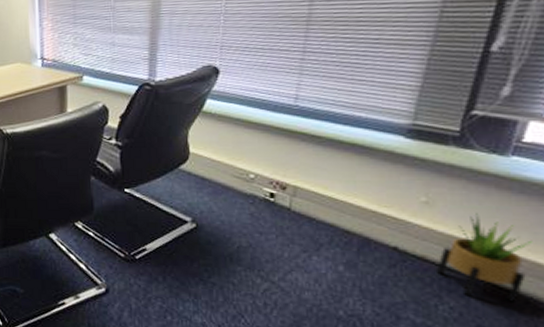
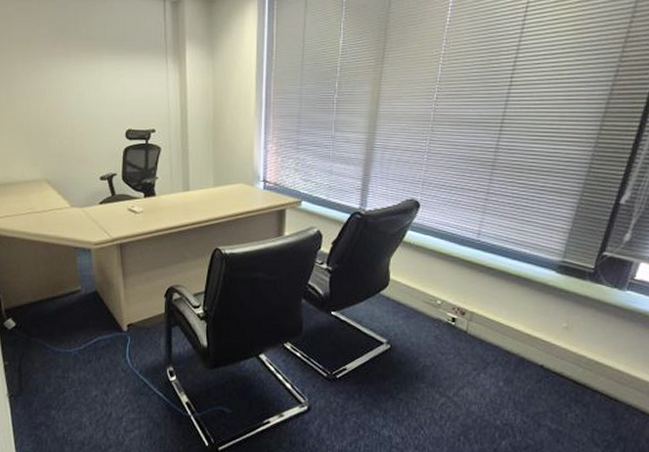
potted plant: present [435,213,533,302] -> none [568,337,635,409]

